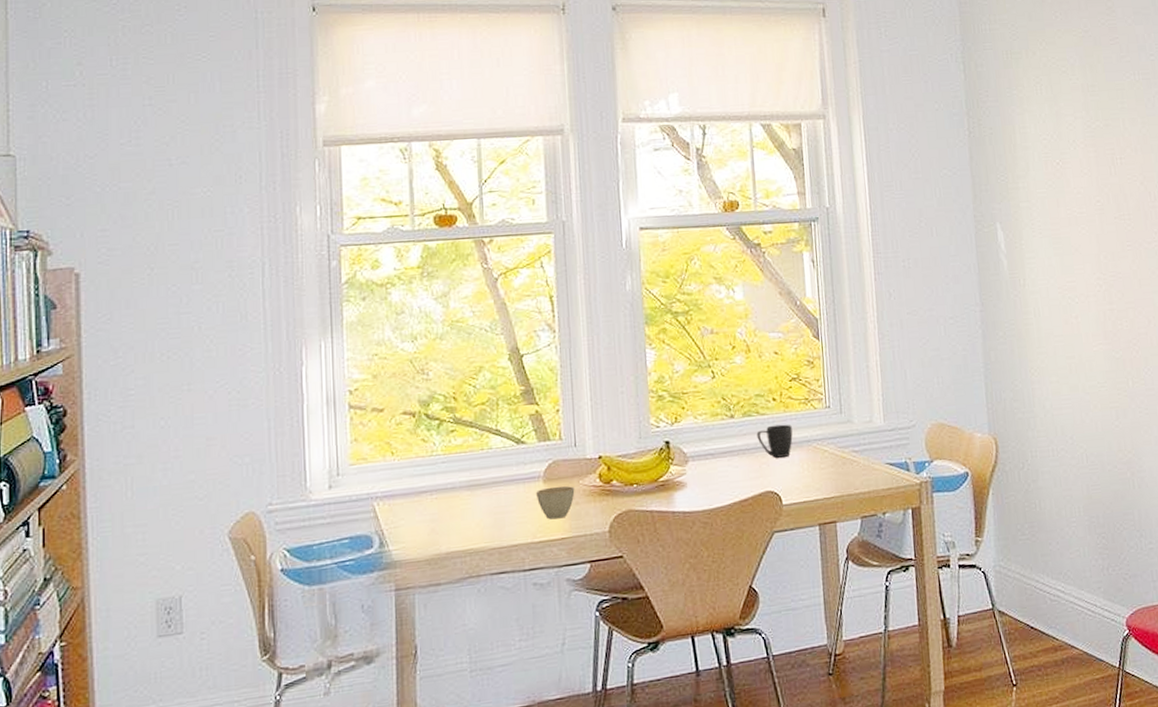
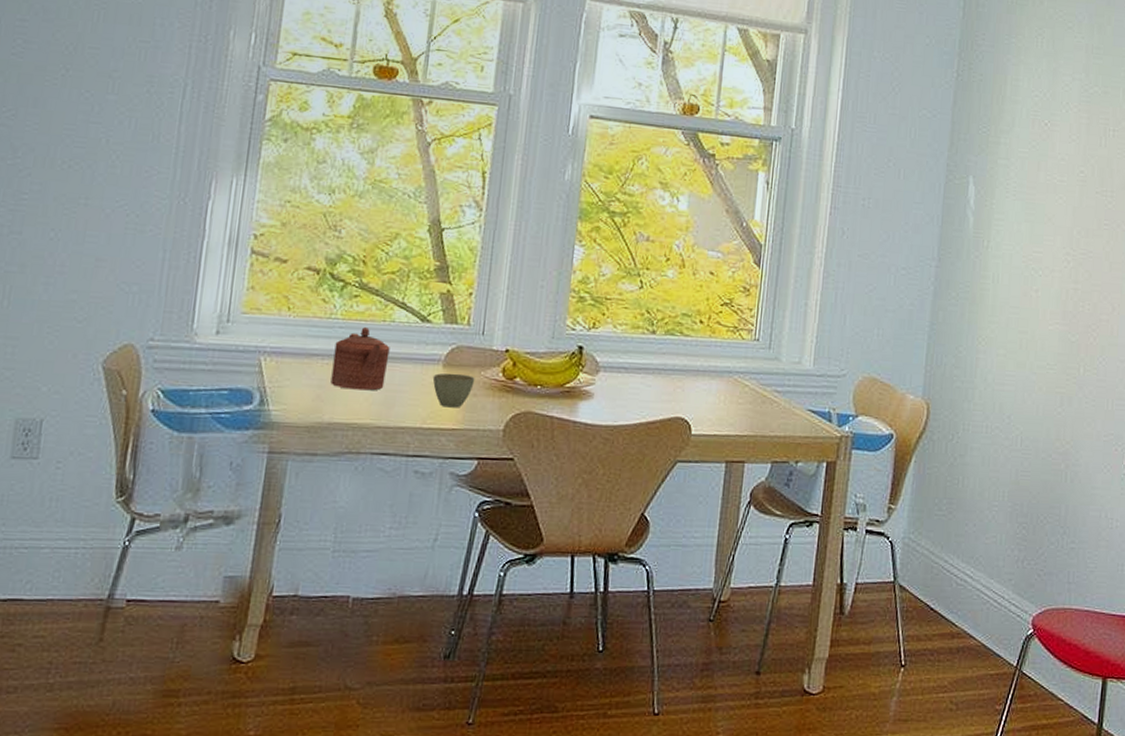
teapot: none [440,458,492,519] -> present [330,327,390,391]
mug: present [756,424,793,458] -> none [676,348,715,385]

